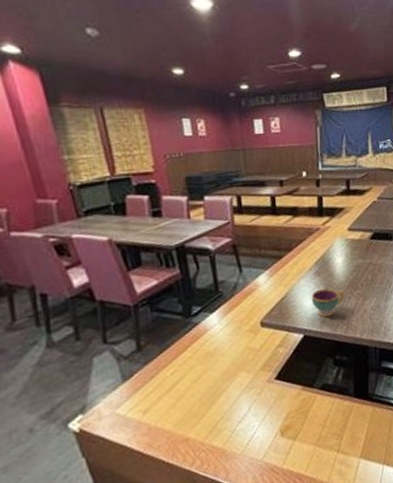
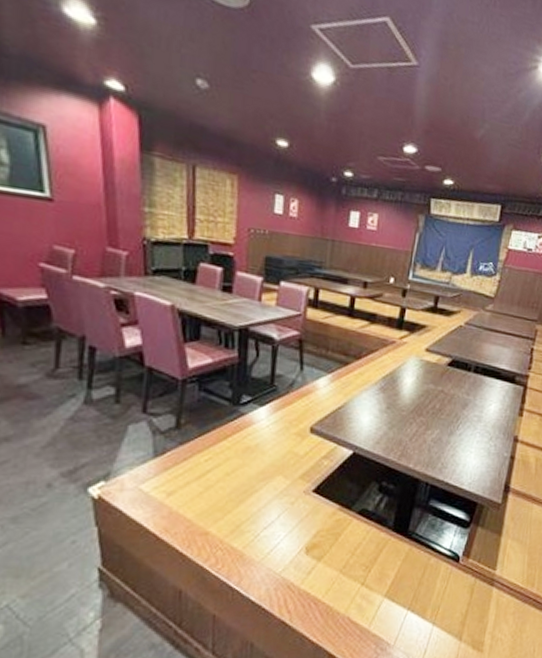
teacup: present [312,288,345,317] -> none [370,407,407,438]

